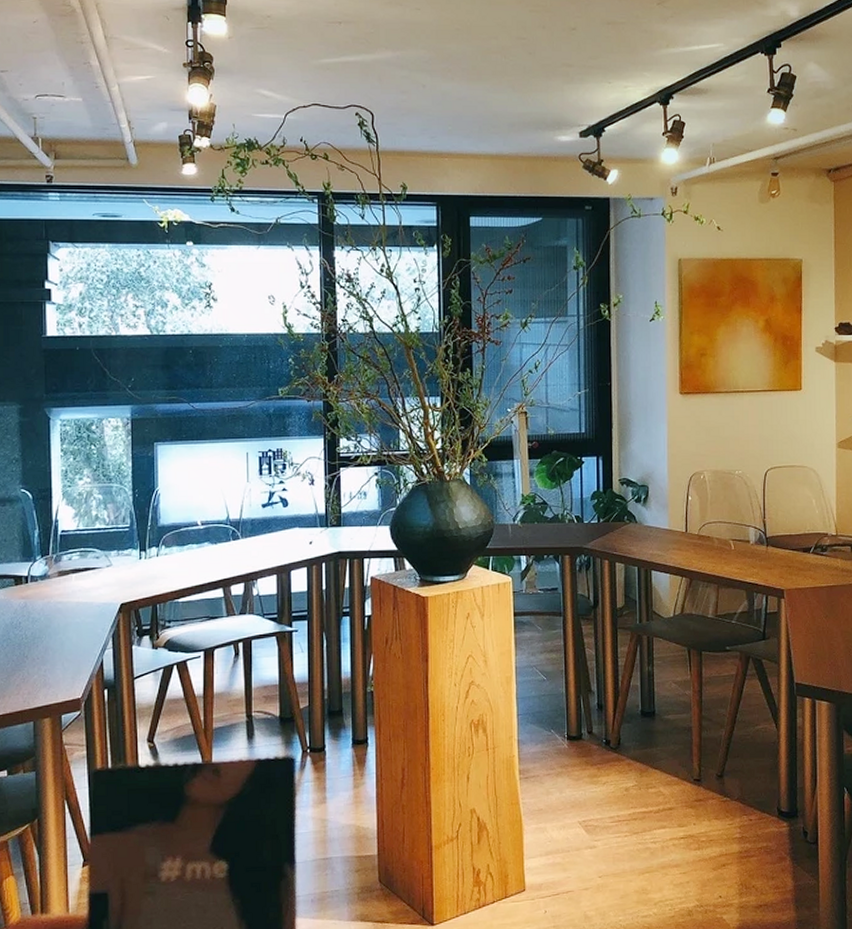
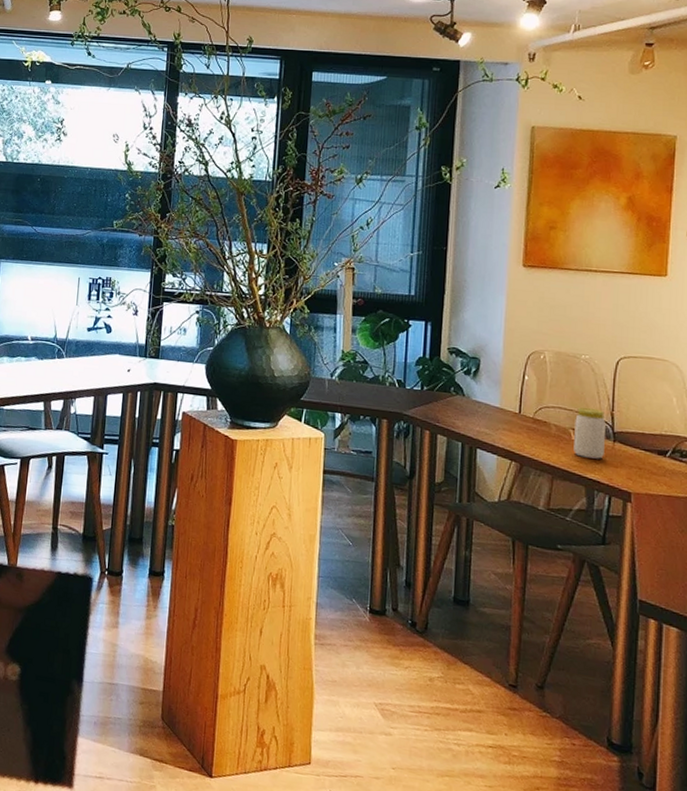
jar: none [734,518,760,564] -> present [573,407,606,459]

